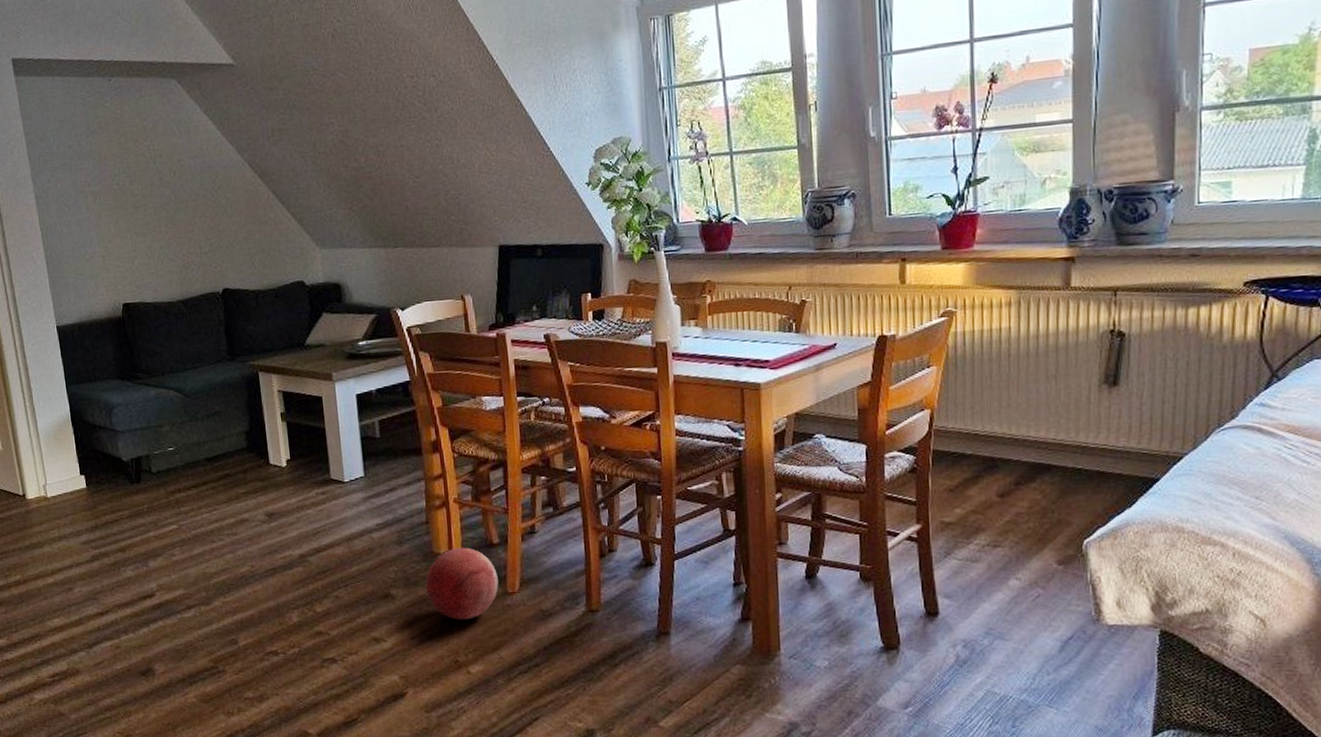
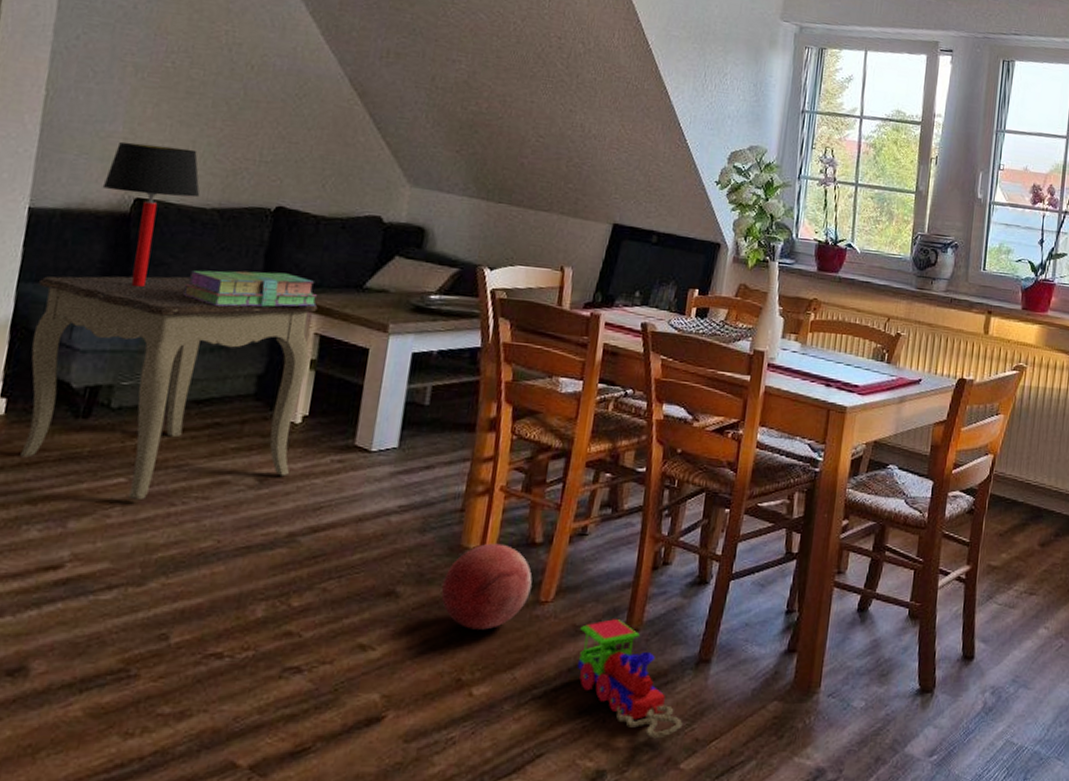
side table: none [79,360,288,541] -> present [20,276,318,501]
table lamp: none [98,254,166,376] -> present [102,141,200,288]
stack of books: none [175,344,273,381] -> present [182,270,318,307]
toy train: none [547,601,655,702] -> present [577,618,683,739]

